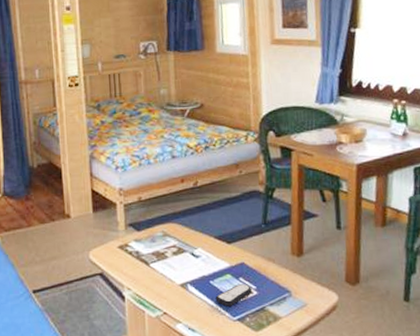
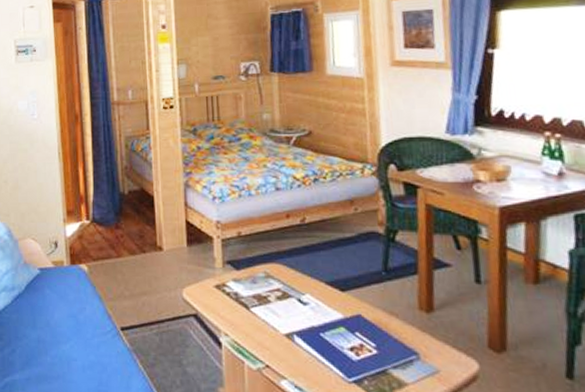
remote control: present [215,284,252,307] -> none [326,340,371,365]

